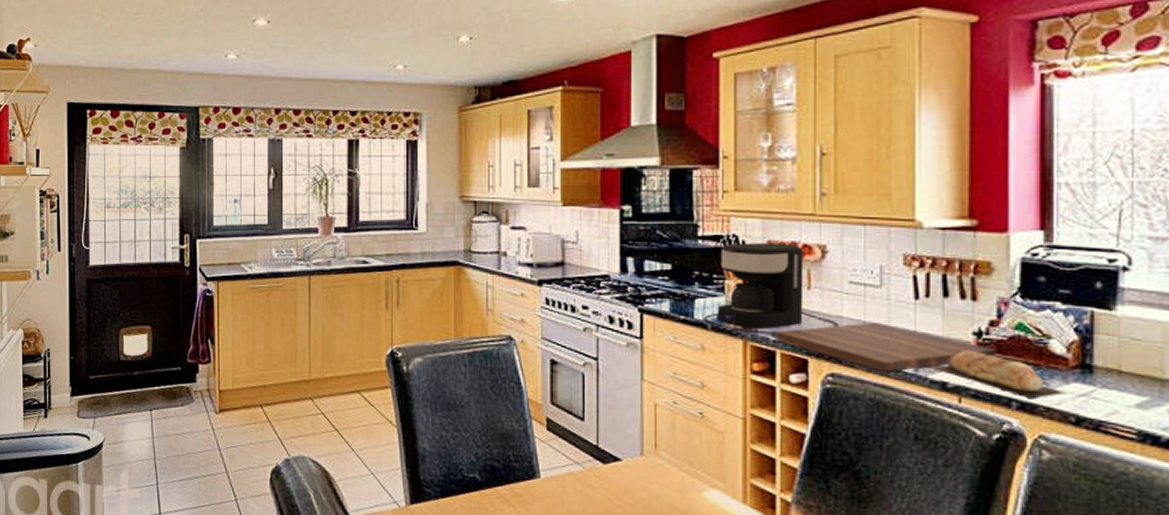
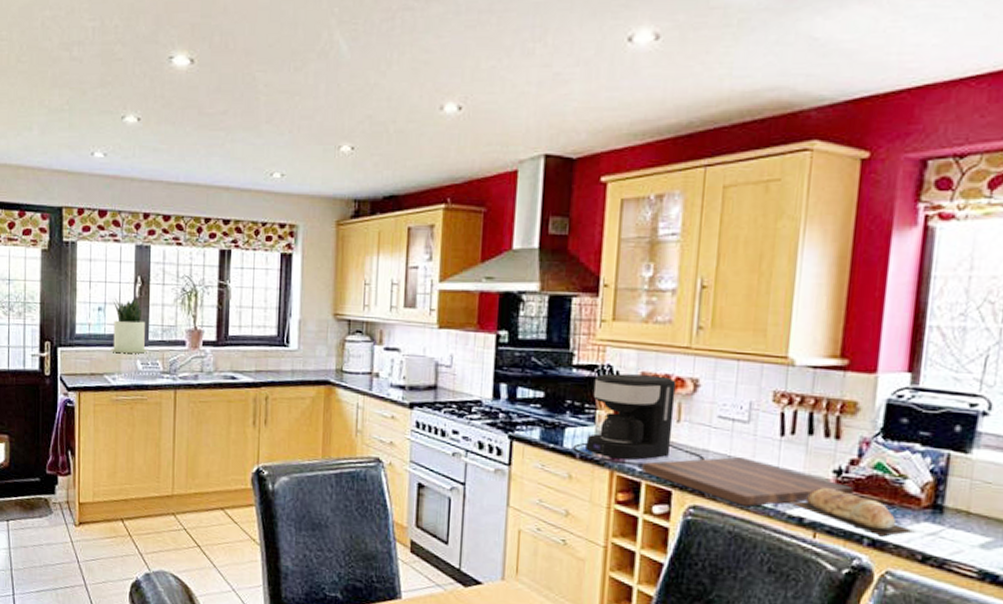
planter: none [246,189,283,243] -> present [110,298,148,355]

